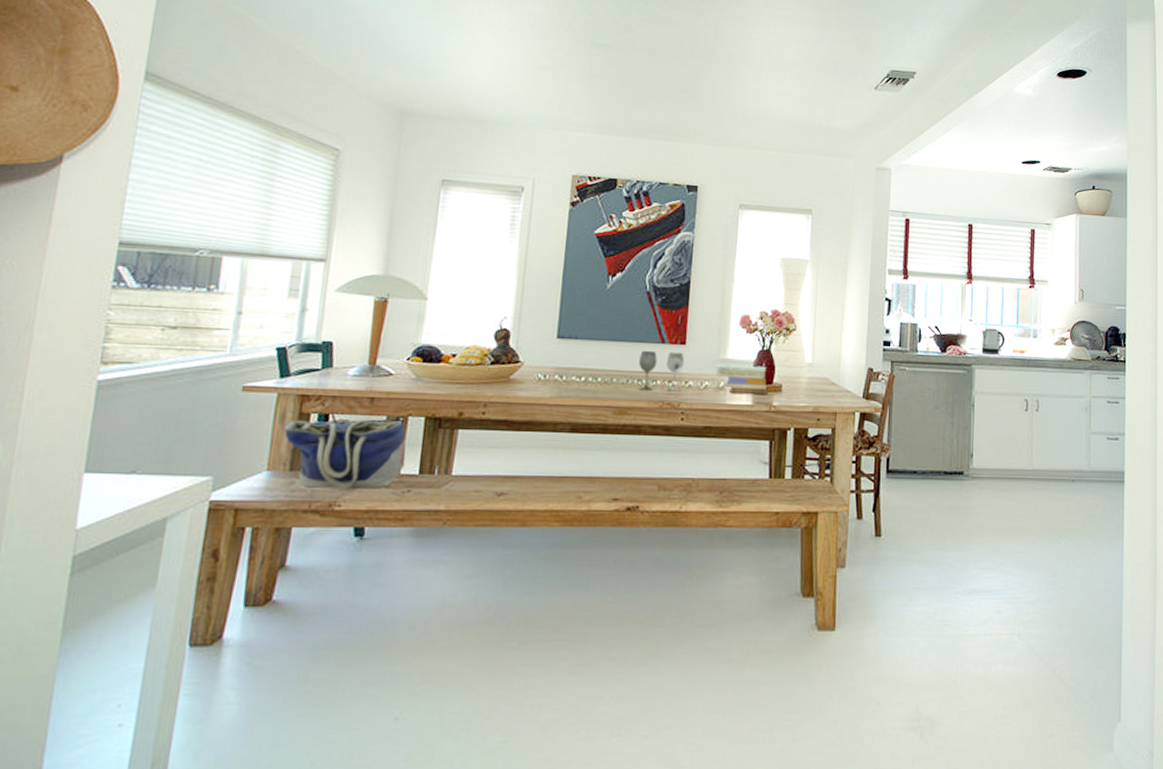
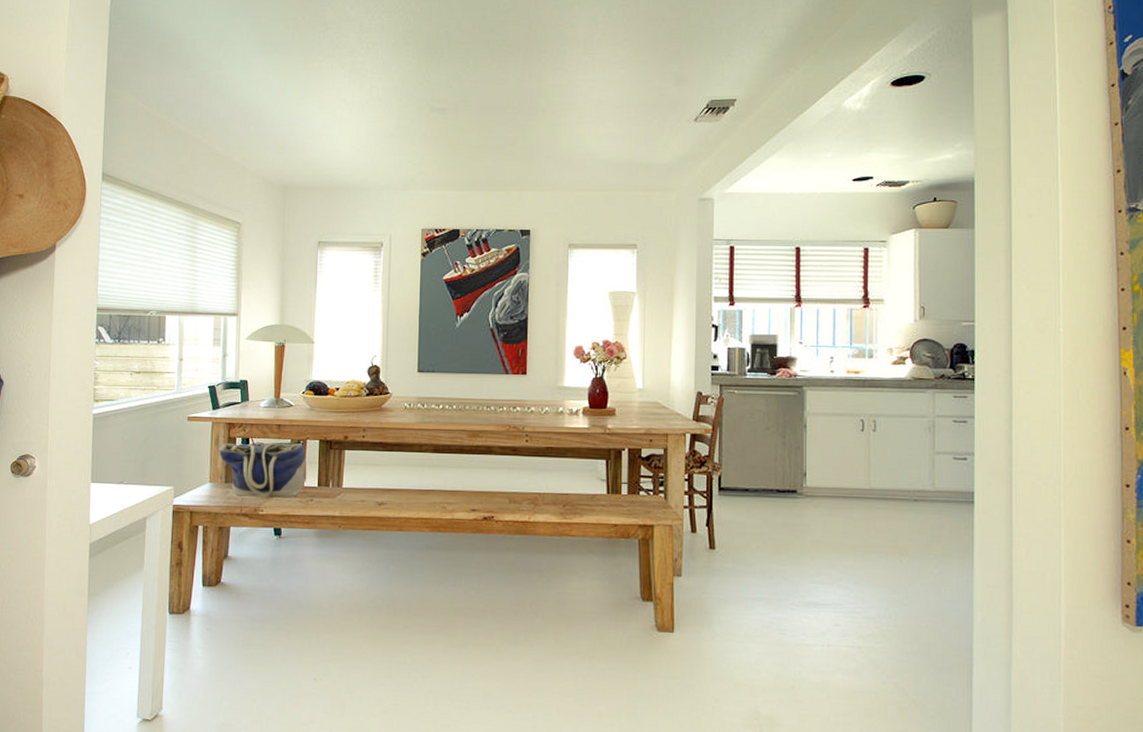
wineglass: present [638,350,685,392] -> none [487,380,526,417]
books: present [715,364,768,395] -> none [554,391,602,419]
coffee maker: none [917,309,950,352] -> present [746,334,779,375]
kettle: present [981,328,1005,355] -> none [812,350,838,376]

